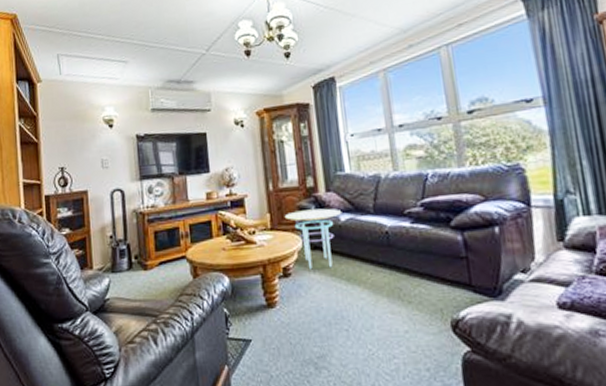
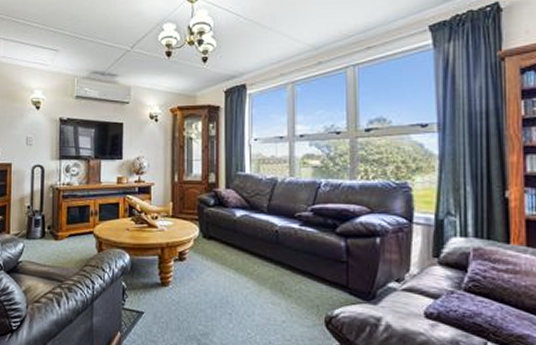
side table: present [284,208,342,270] -> none [185,202,238,257]

